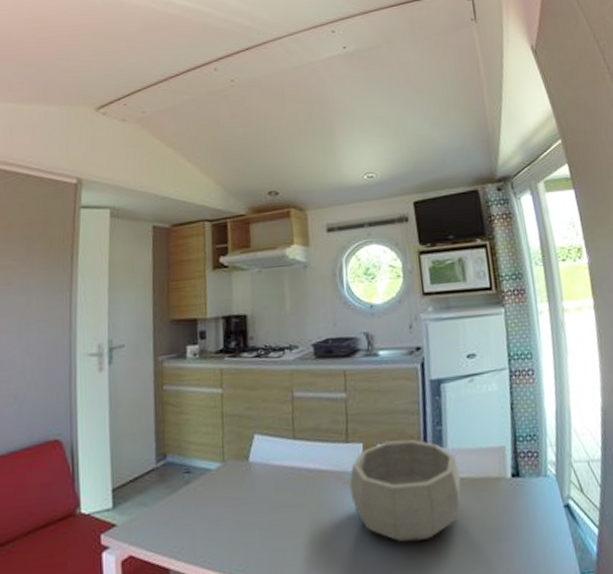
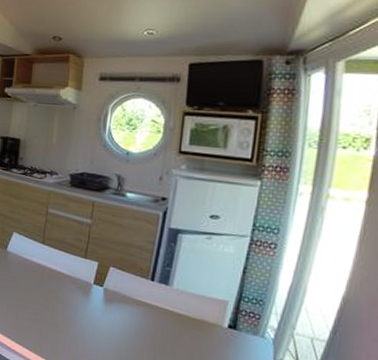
decorative bowl: present [349,439,462,543] -> none [81,266,180,350]

